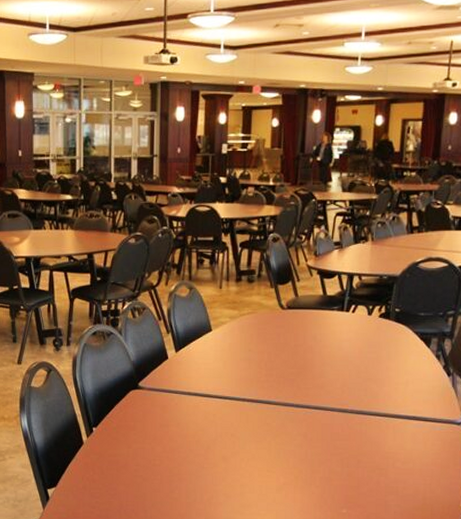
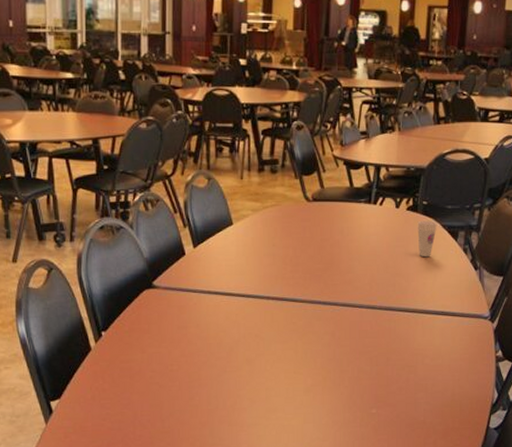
cup: none [389,327,409,363] -> present [417,220,437,258]

